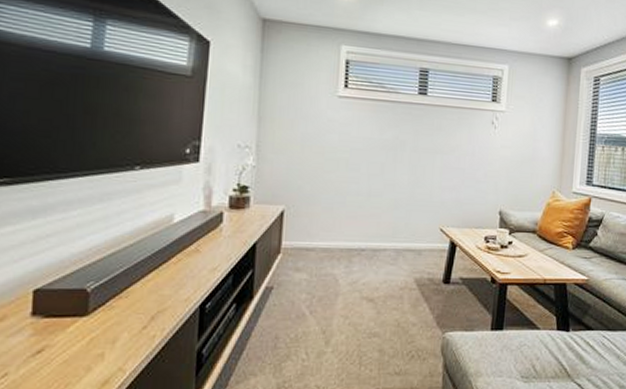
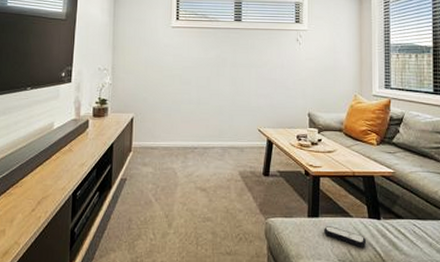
remote control: none [508,340,553,362] -> present [324,226,367,247]

